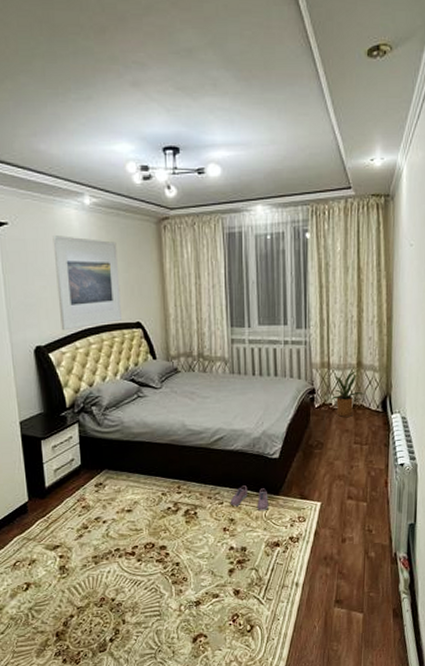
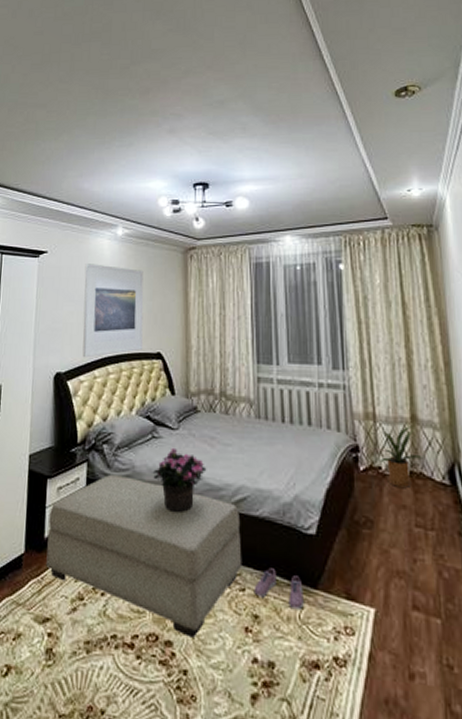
ottoman: none [47,430,220,541] -> present [46,474,242,638]
potted flower: none [140,403,189,455] -> present [152,447,207,514]

